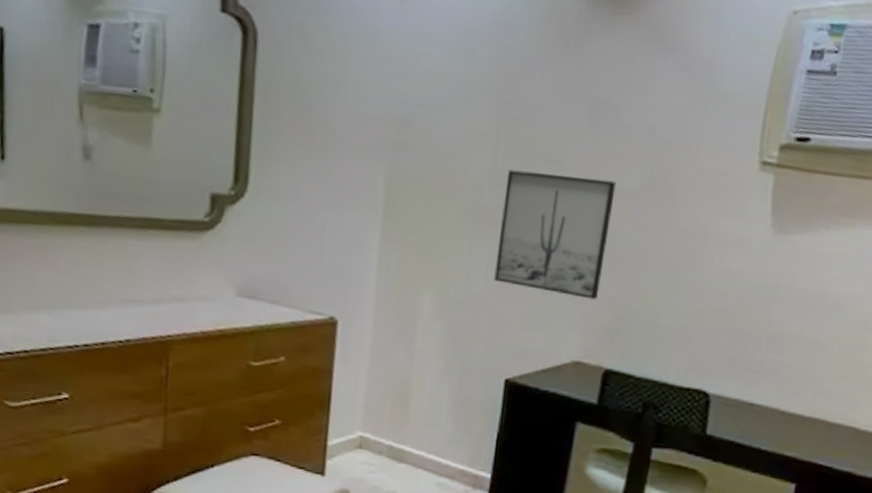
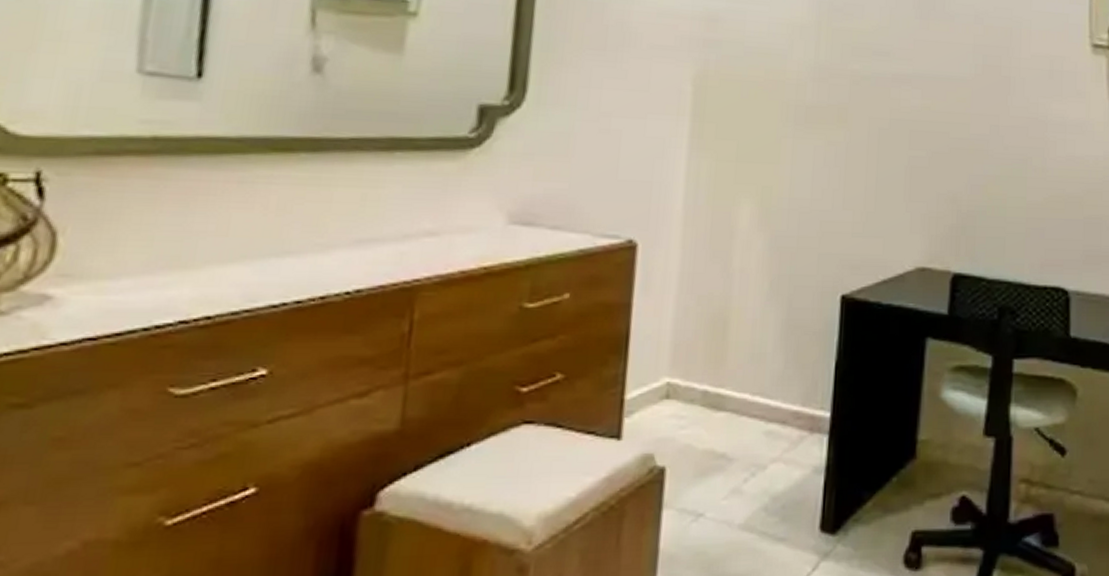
wall art: present [494,169,616,300] -> none [822,63,949,197]

